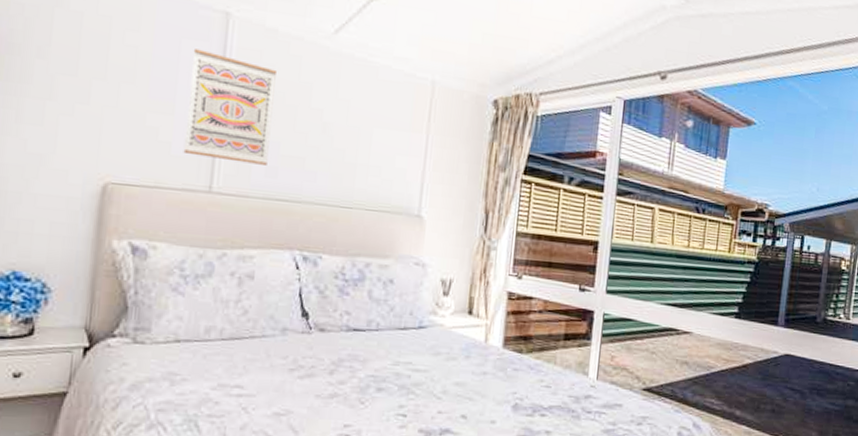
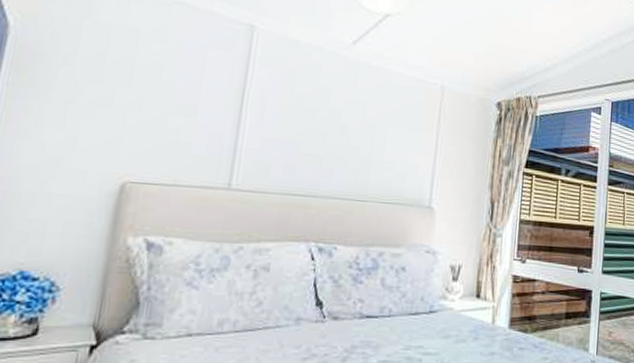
wall art: present [183,49,276,165] -> none [204,57,297,163]

